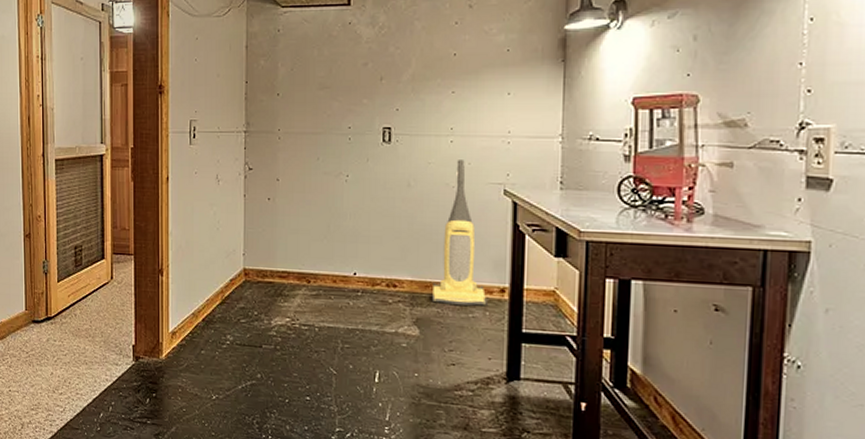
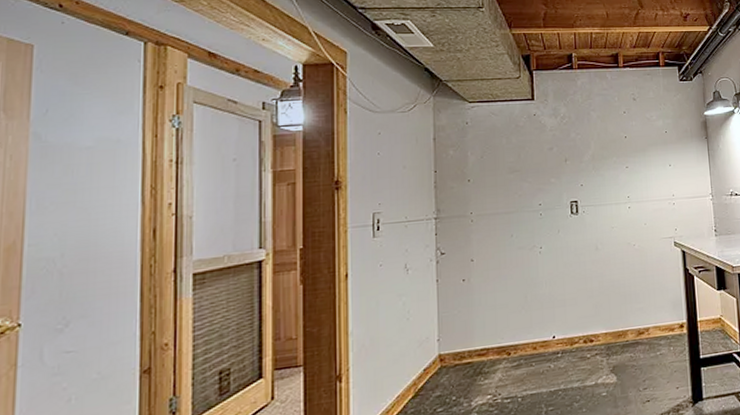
vacuum cleaner: present [432,160,487,306] -> none [625,221,671,349]

